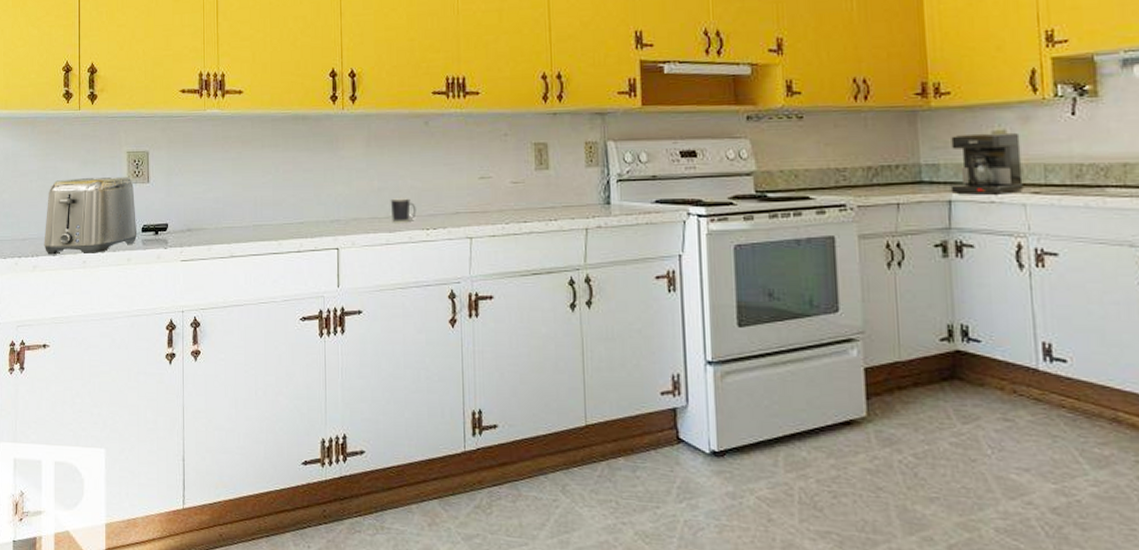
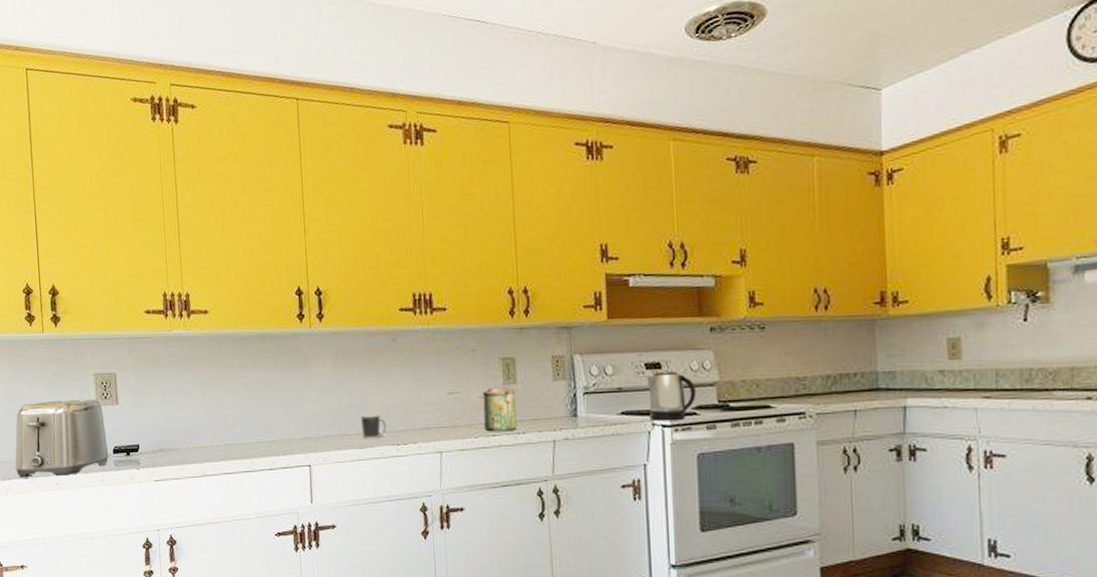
canister: none [514,172,550,218] -> present [483,387,518,432]
kettle: none [681,158,733,211] -> present [646,370,697,422]
coffee maker: present [950,132,1024,195] -> none [906,339,975,400]

